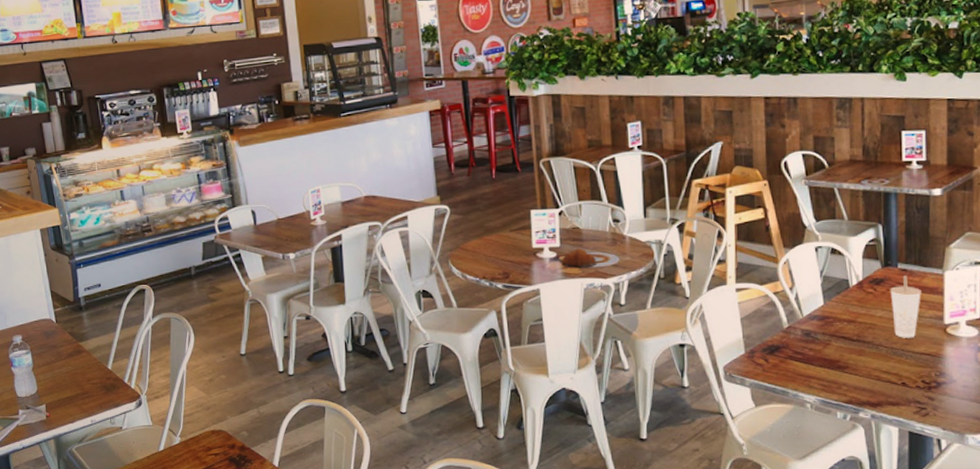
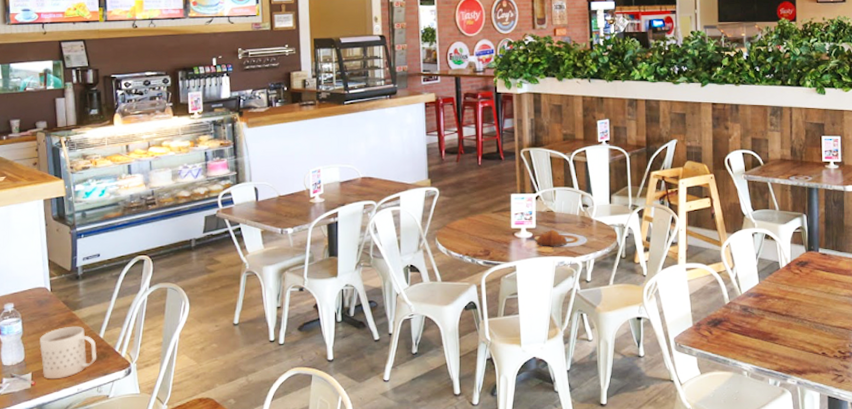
mug: none [50,357,107,411] -> present [39,326,97,379]
cup: present [890,274,921,338] -> none [813,258,838,313]

